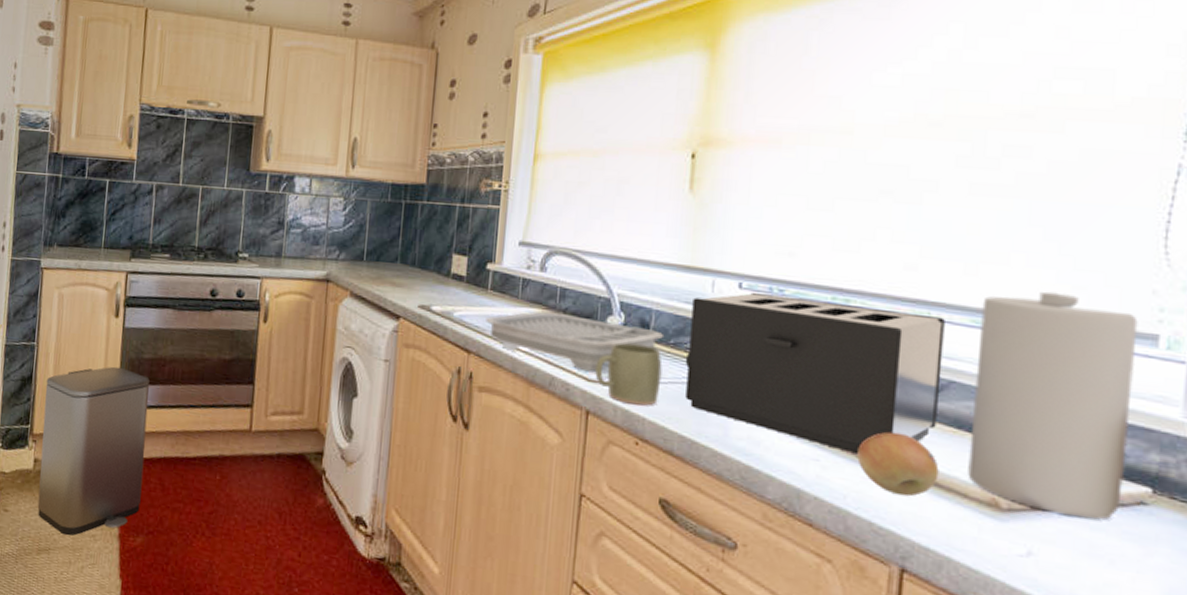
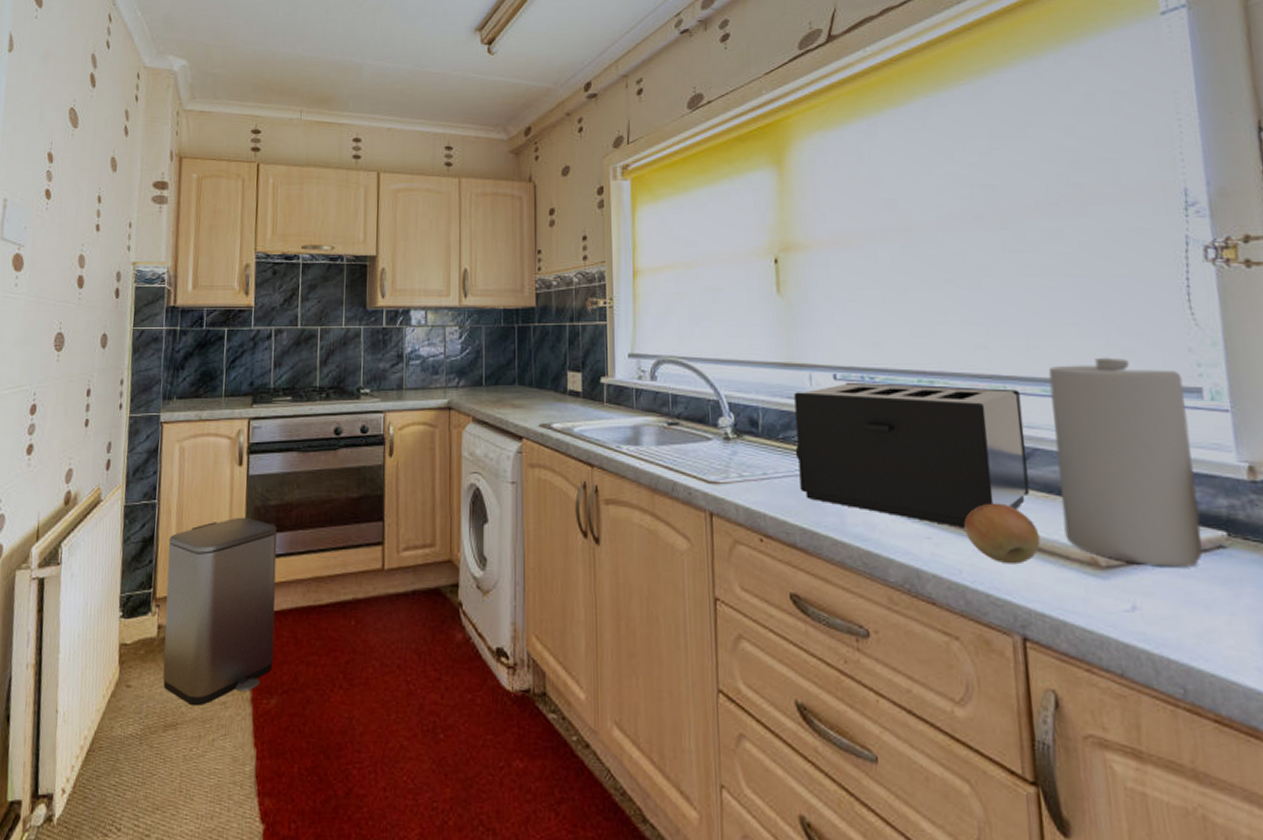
dish rack: present [486,312,665,371] -> none [605,420,773,473]
mug: present [595,342,662,406] -> none [713,442,776,502]

